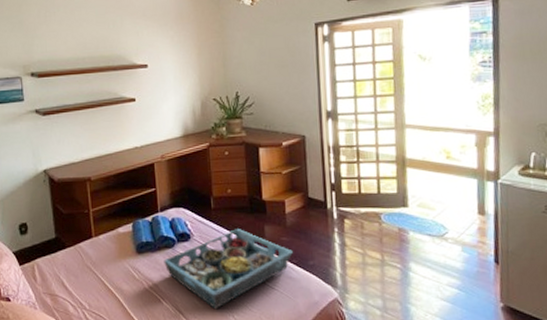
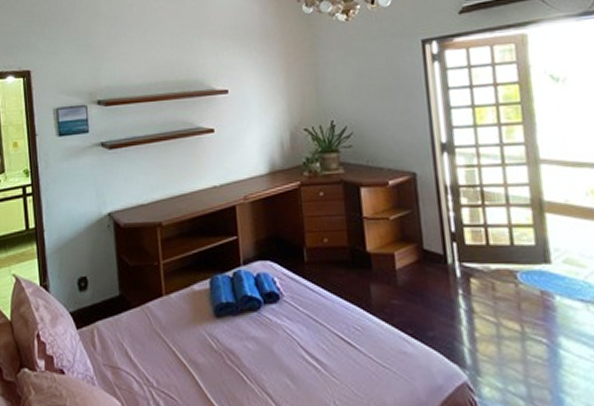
serving tray: present [164,229,294,310] -> none [247,288,409,393]

